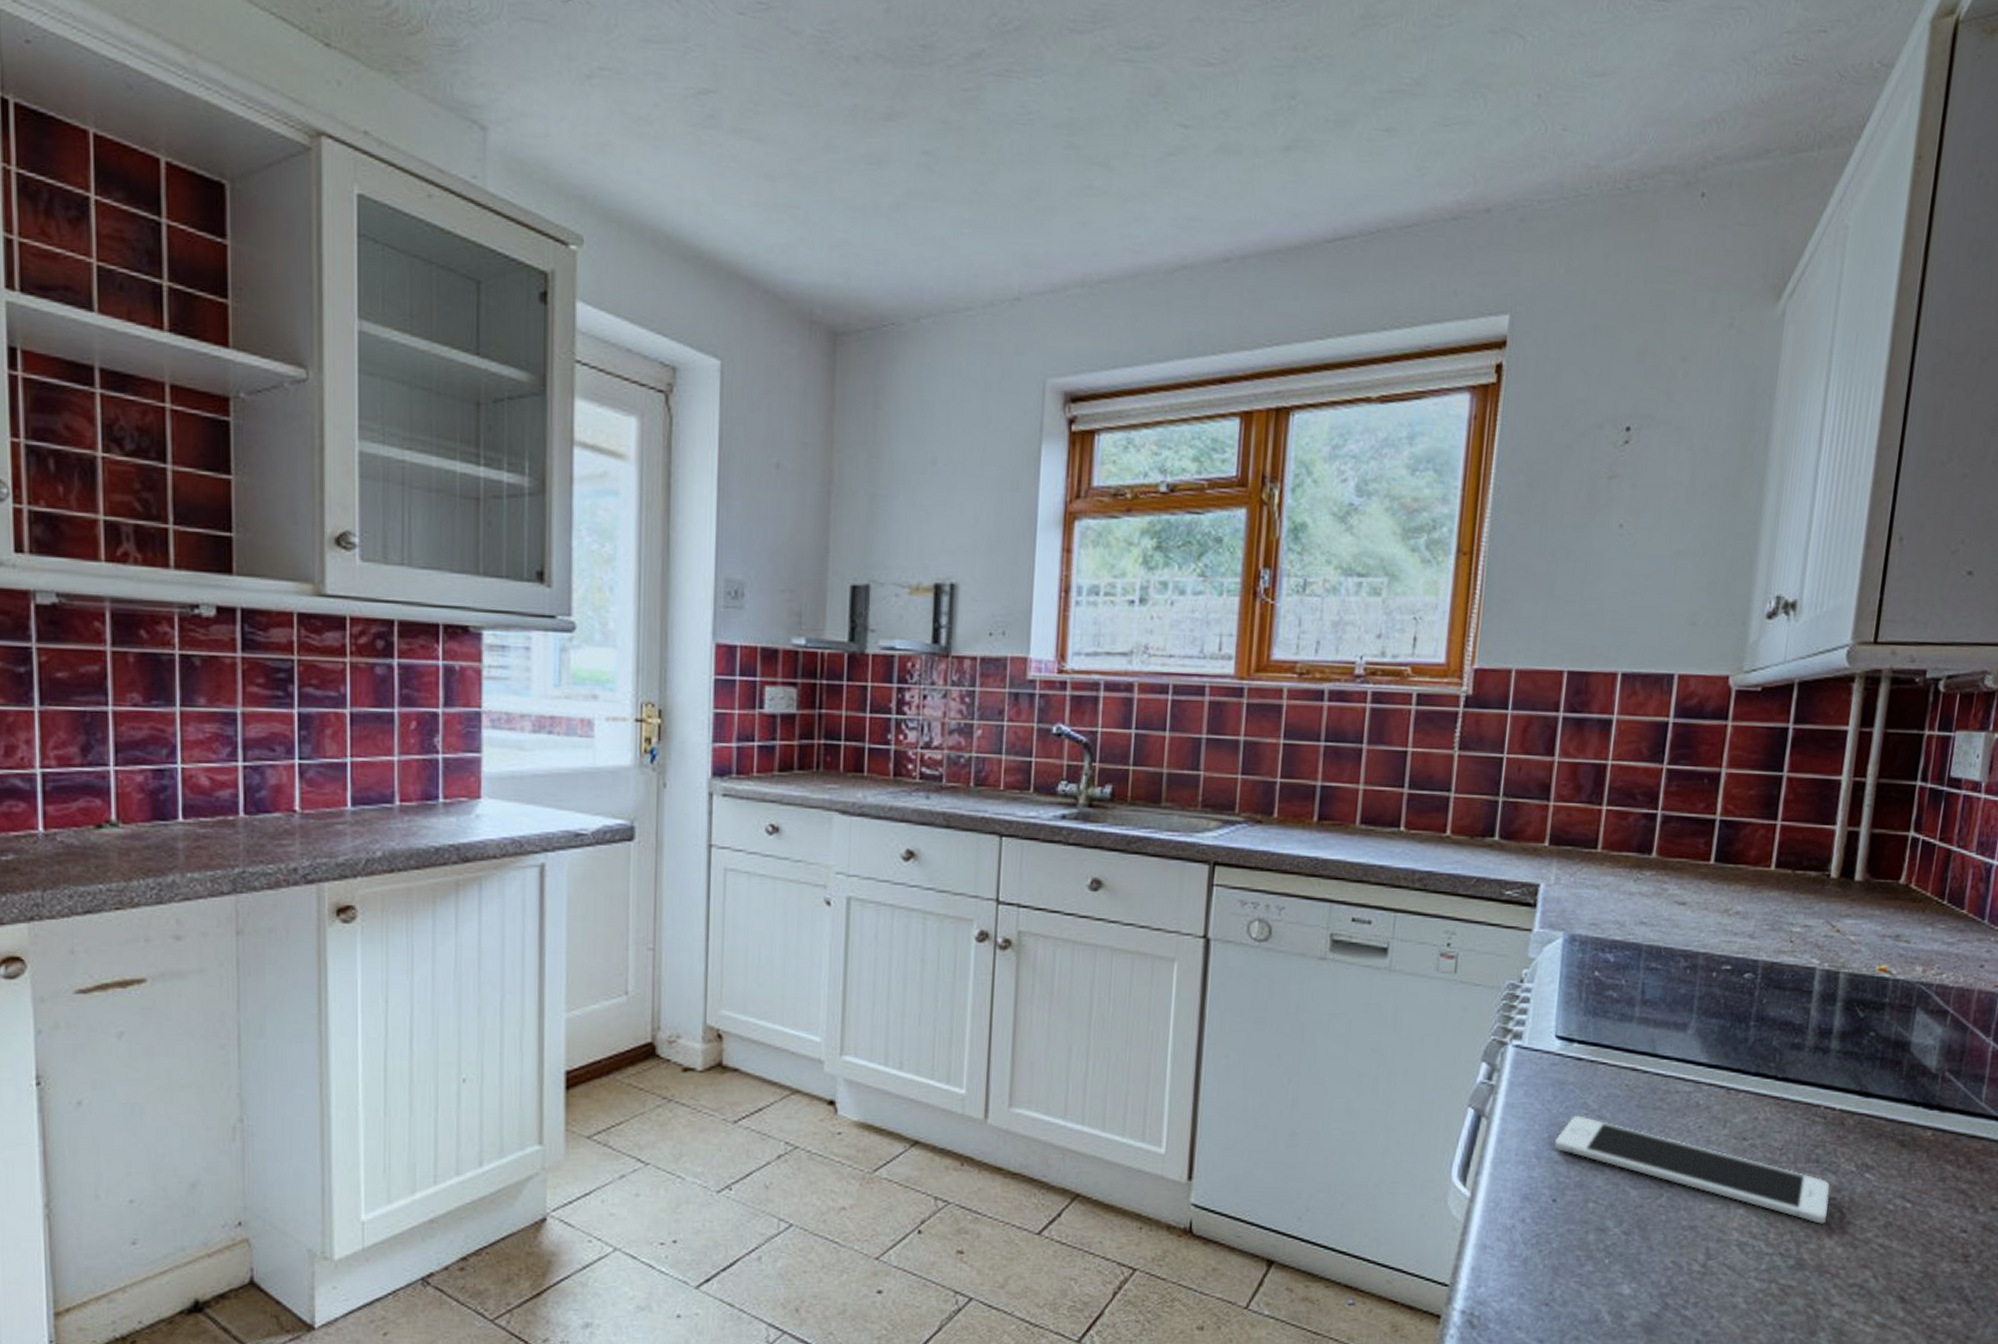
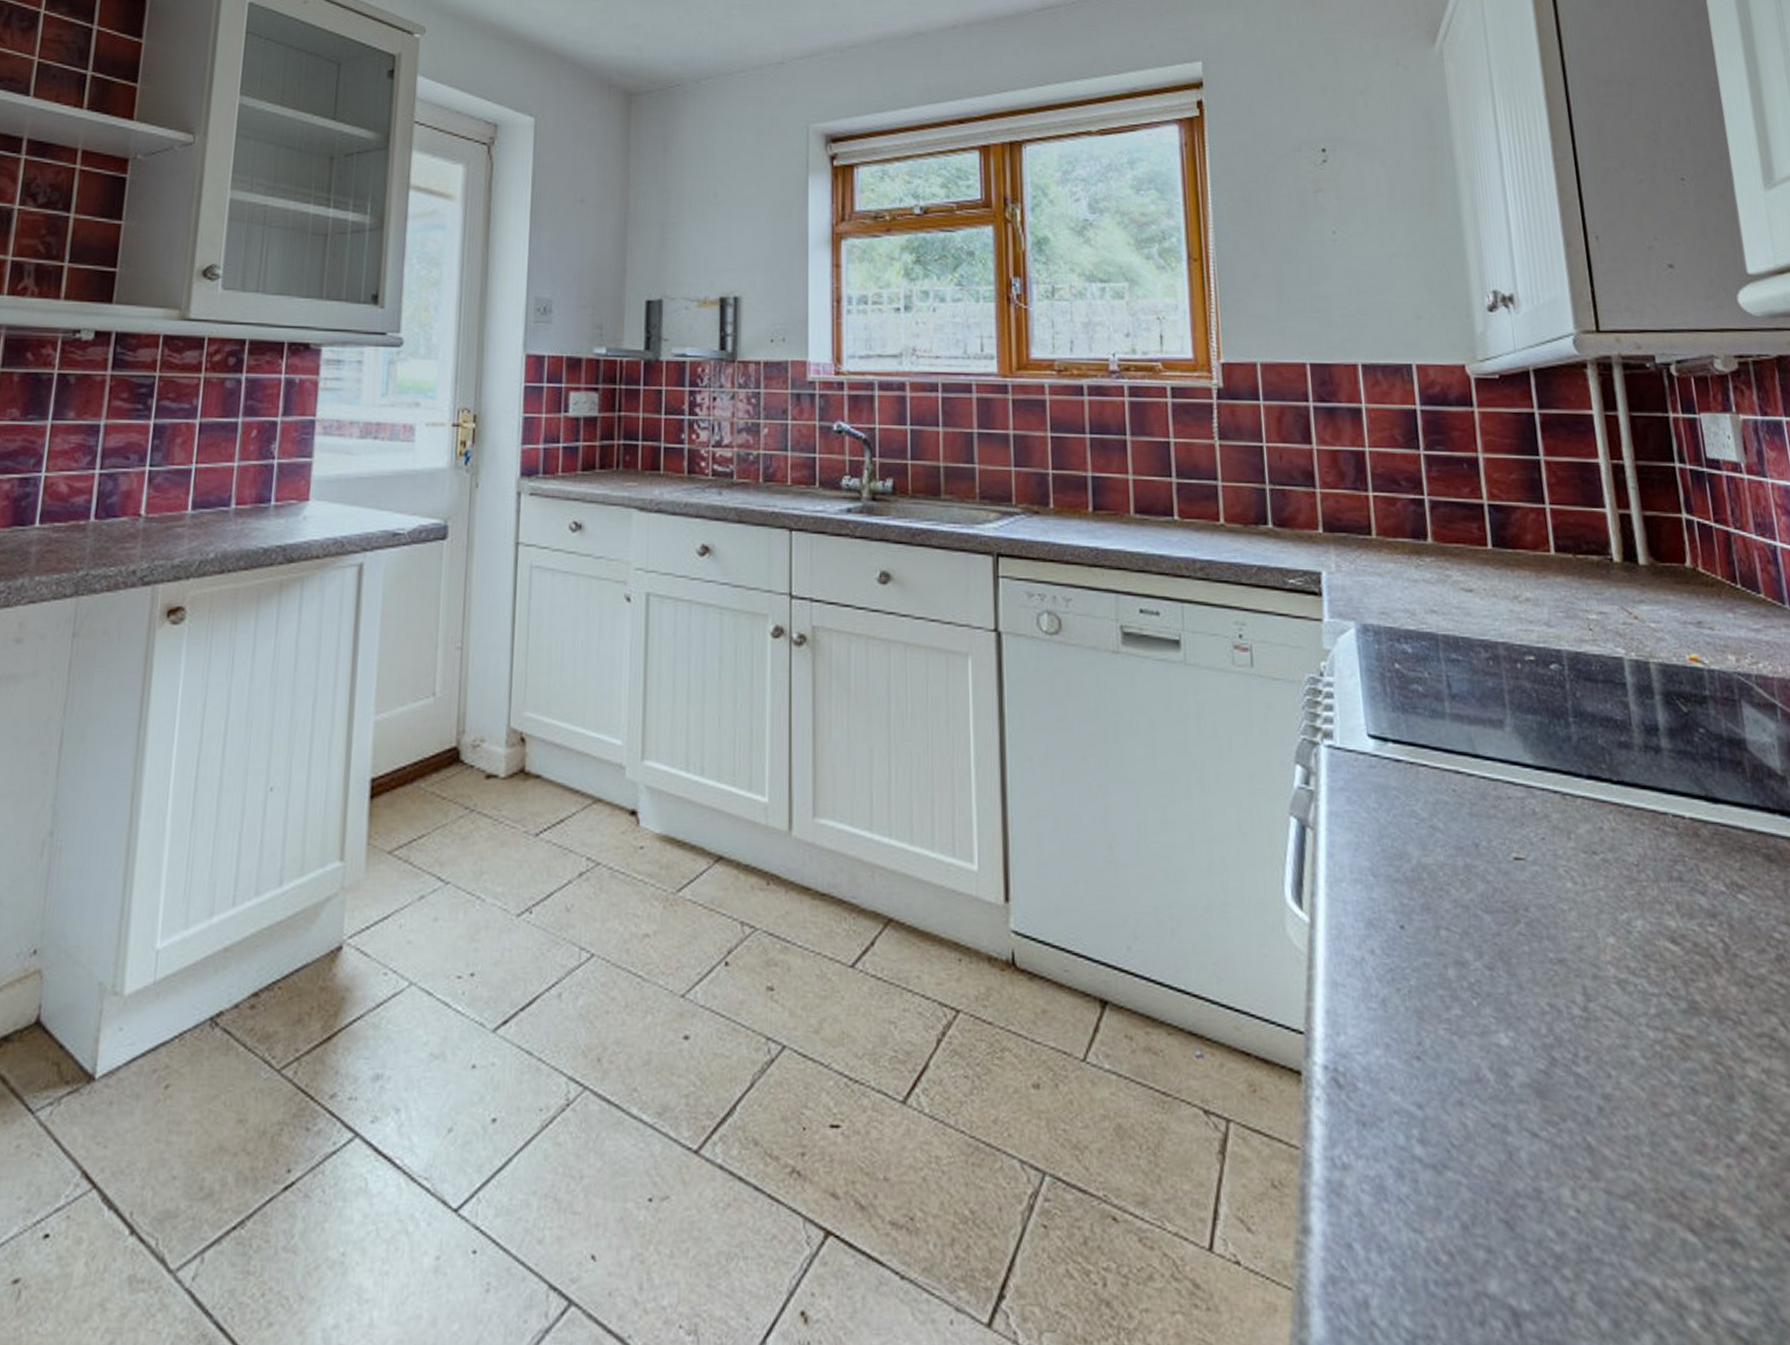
cell phone: present [1555,1115,1830,1224] -> none [1390,825,1709,957]

